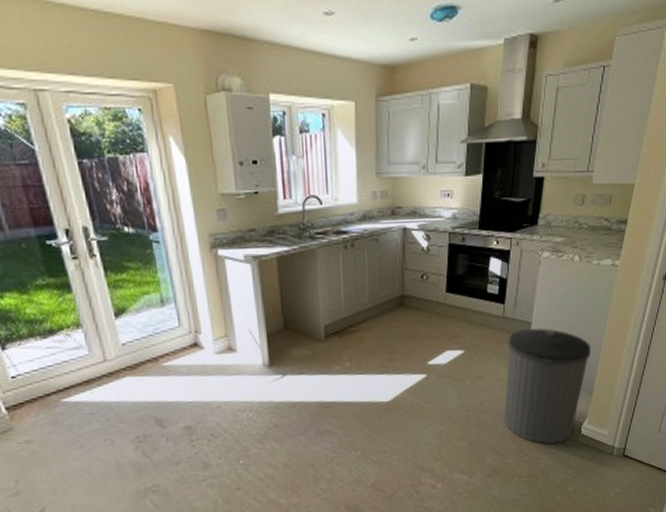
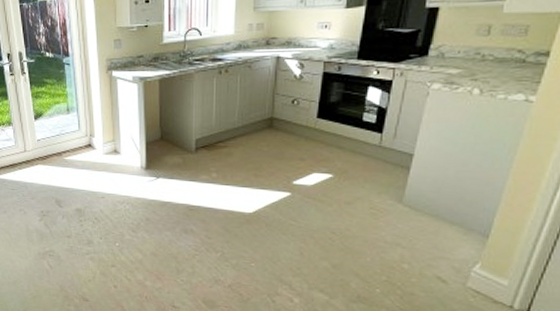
trash can: present [504,328,591,445] -> none [374,160,489,284]

